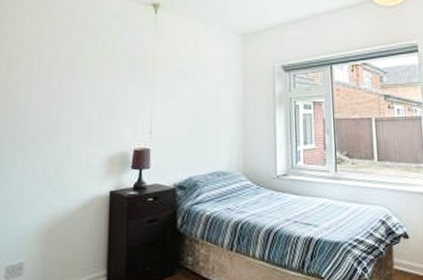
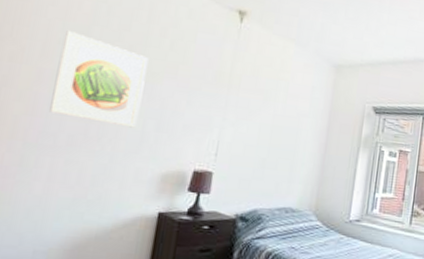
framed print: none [17,49,86,121] -> present [49,31,149,128]

